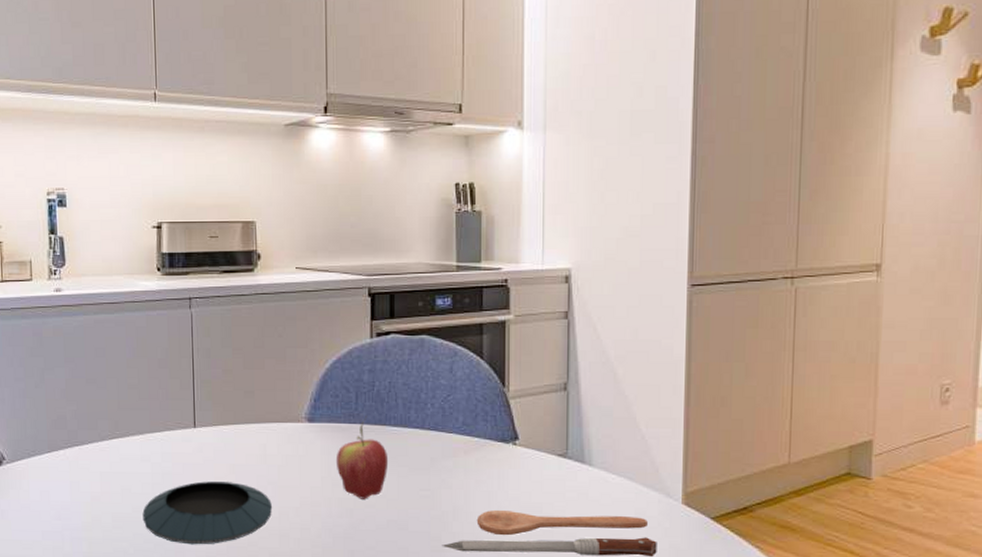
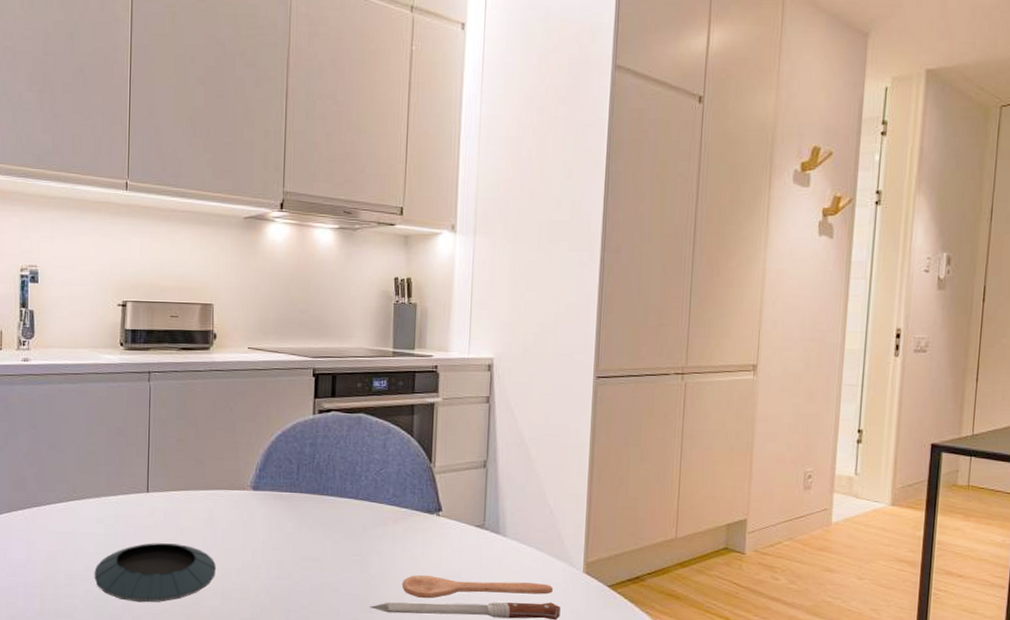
fruit: present [335,415,389,499] -> none [276,485,325,563]

